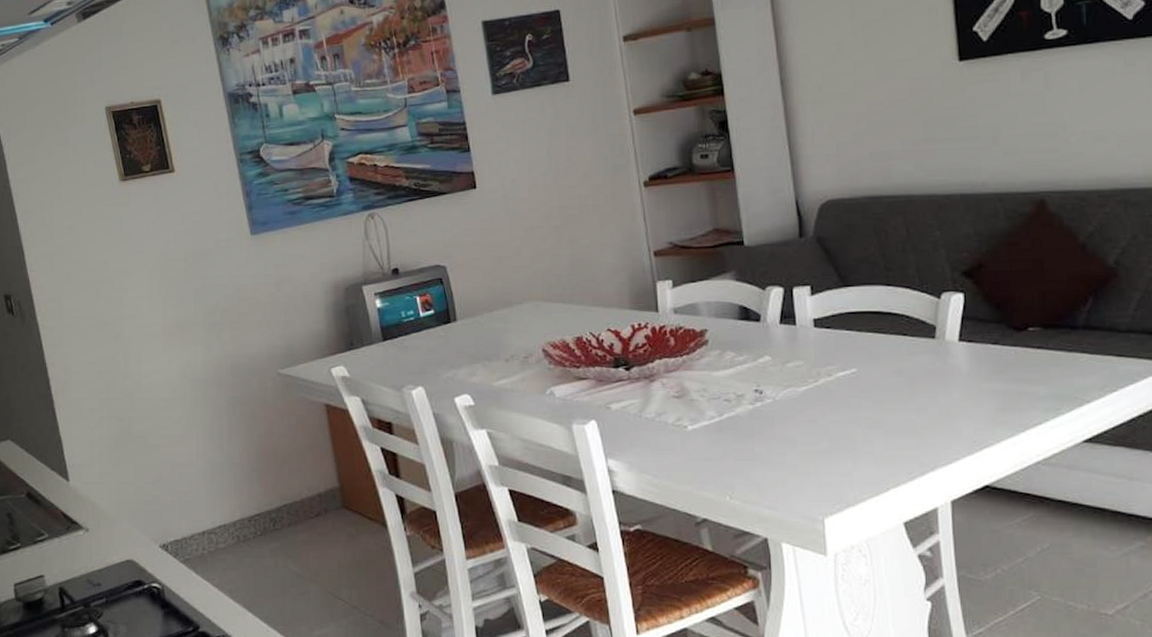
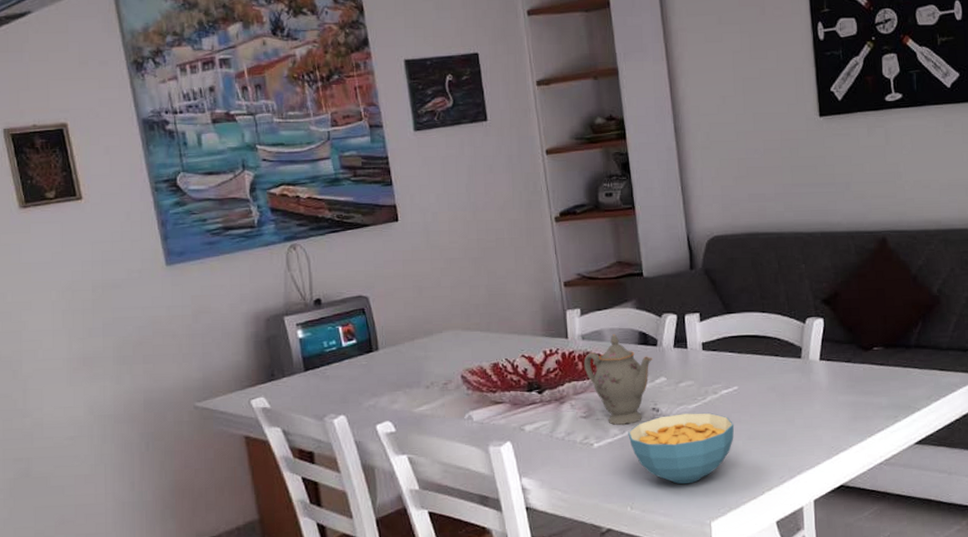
teapot: none [676,308,756,407] -> present [583,334,653,425]
cereal bowl: none [726,396,853,475] -> present [628,412,735,485]

